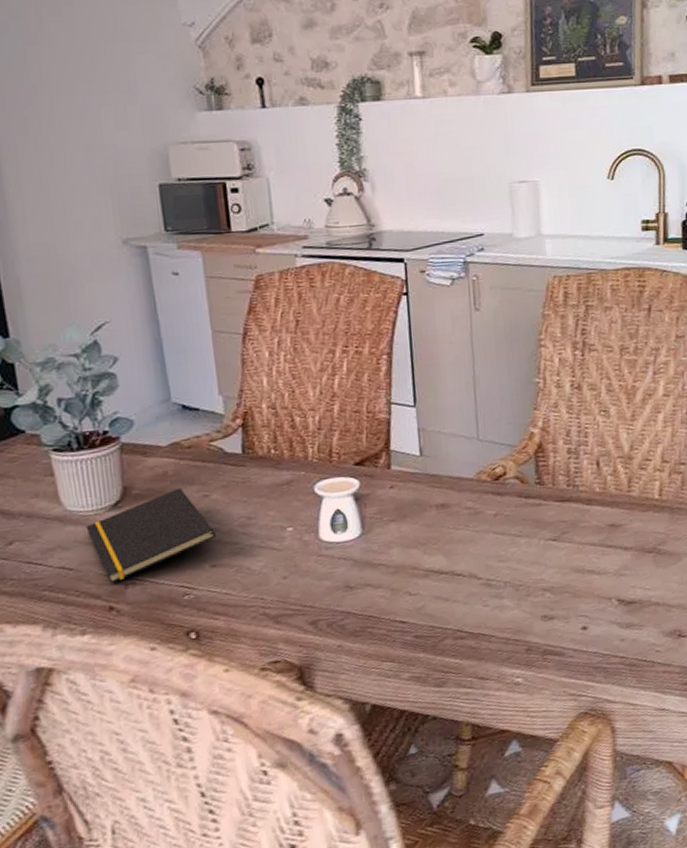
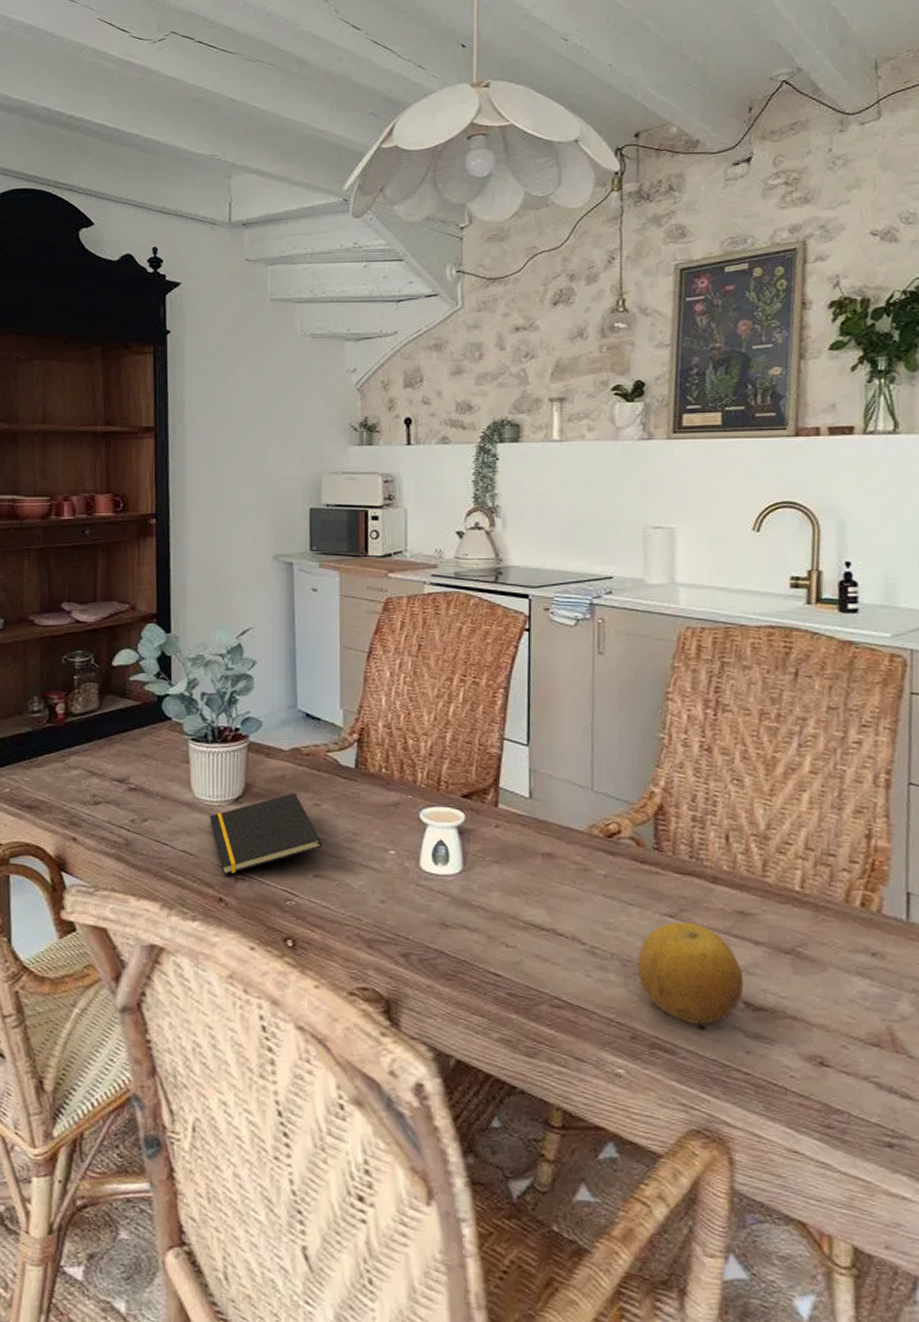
fruit: none [527,541,617,627] -> present [637,921,744,1025]

